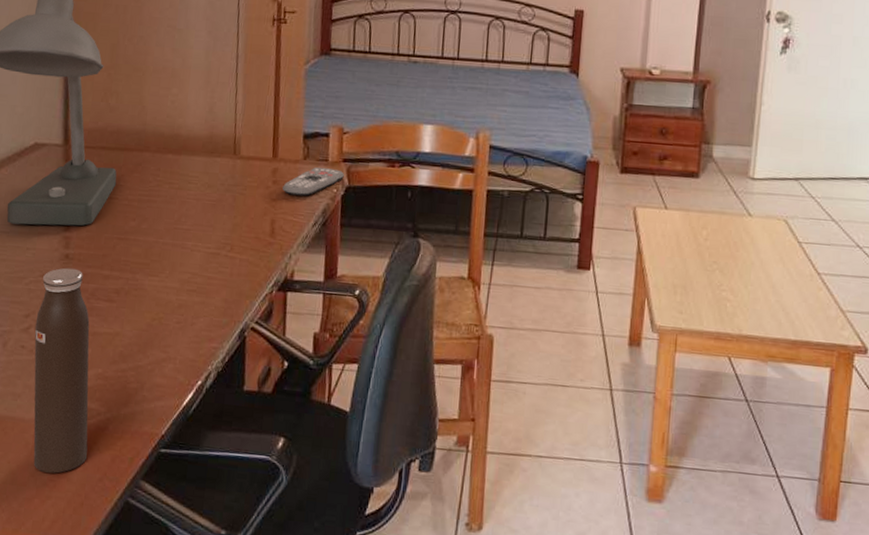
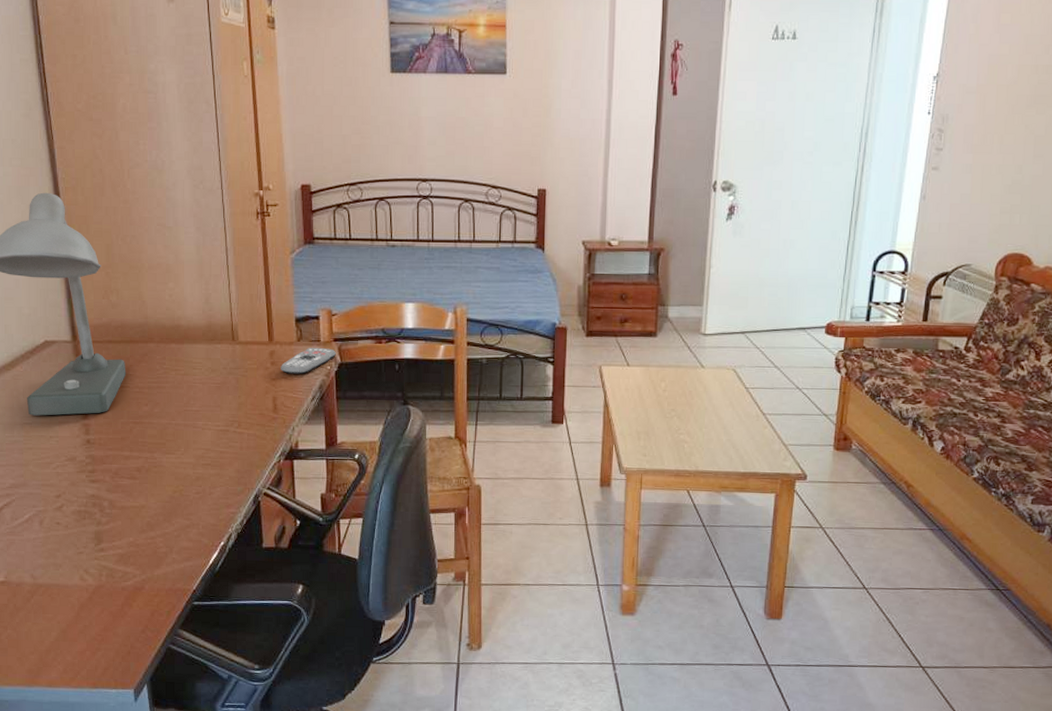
water bottle: present [33,268,90,474] -> none [67,451,129,629]

